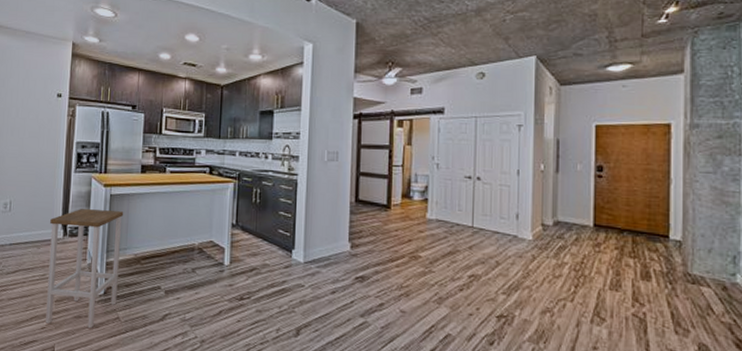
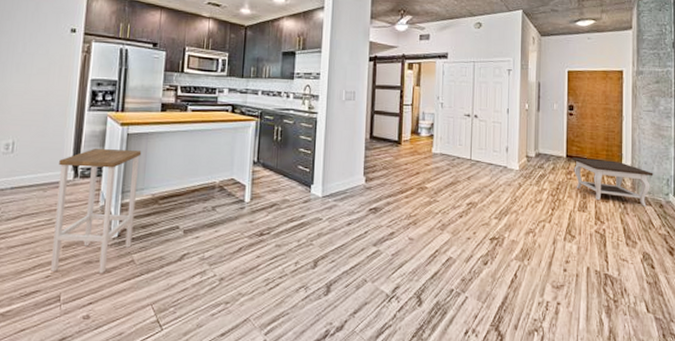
side table: none [600,227,714,288] -> present [571,157,654,207]

